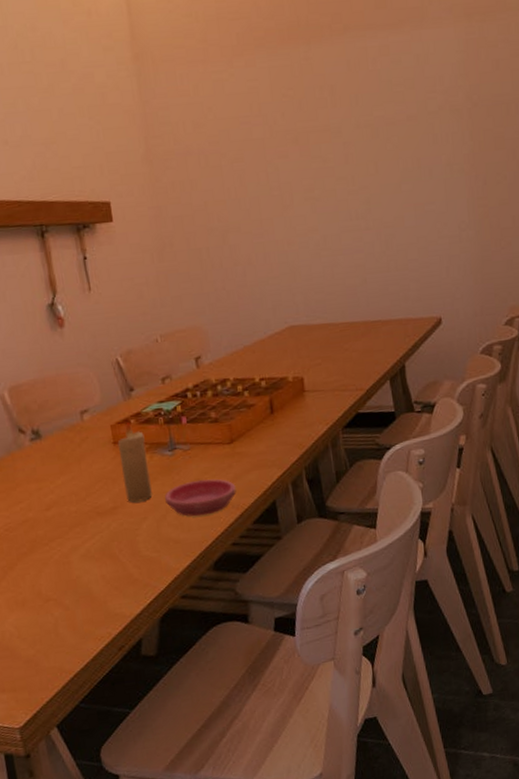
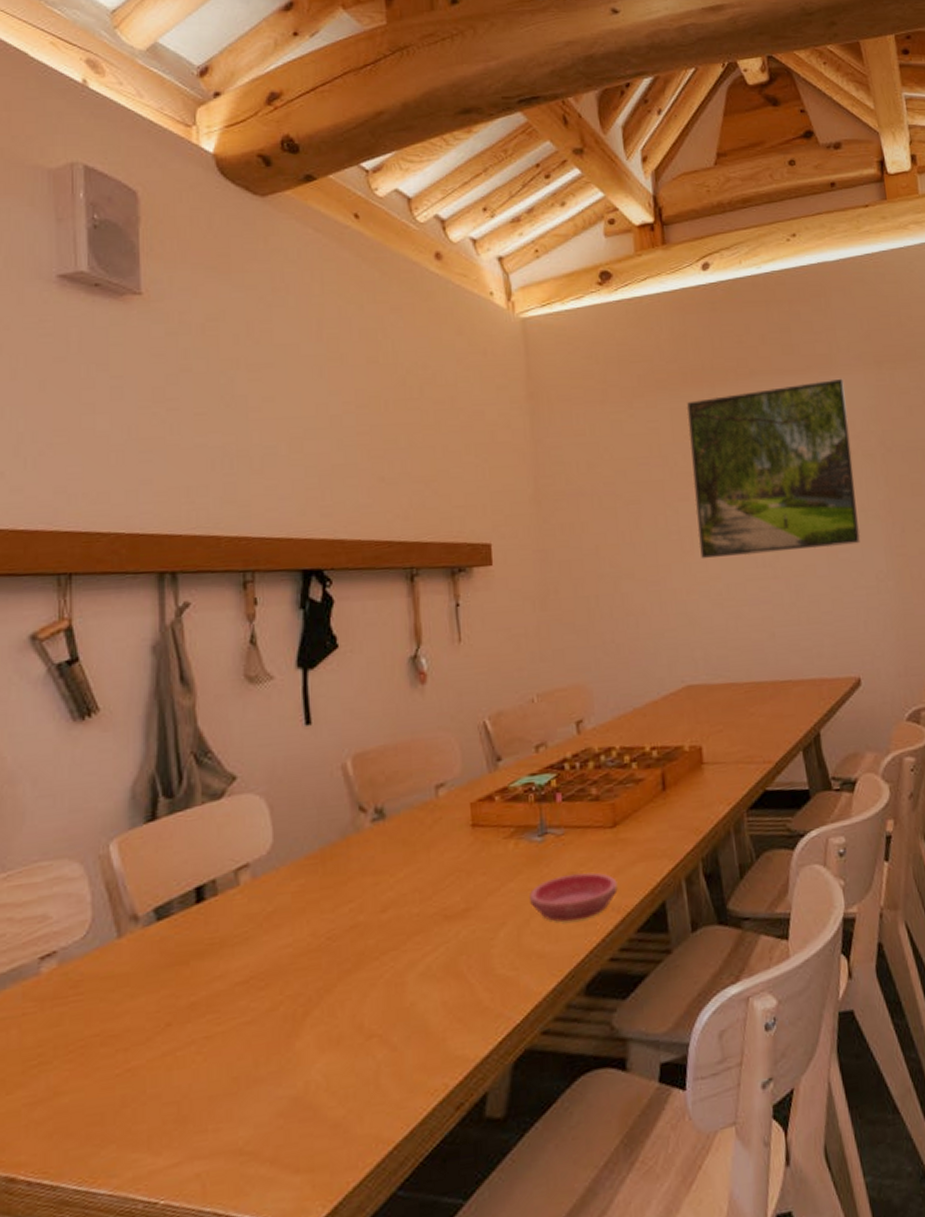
candle: present [117,421,153,503] -> none [476,798,515,903]
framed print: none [283,32,446,213] -> present [686,378,861,559]

